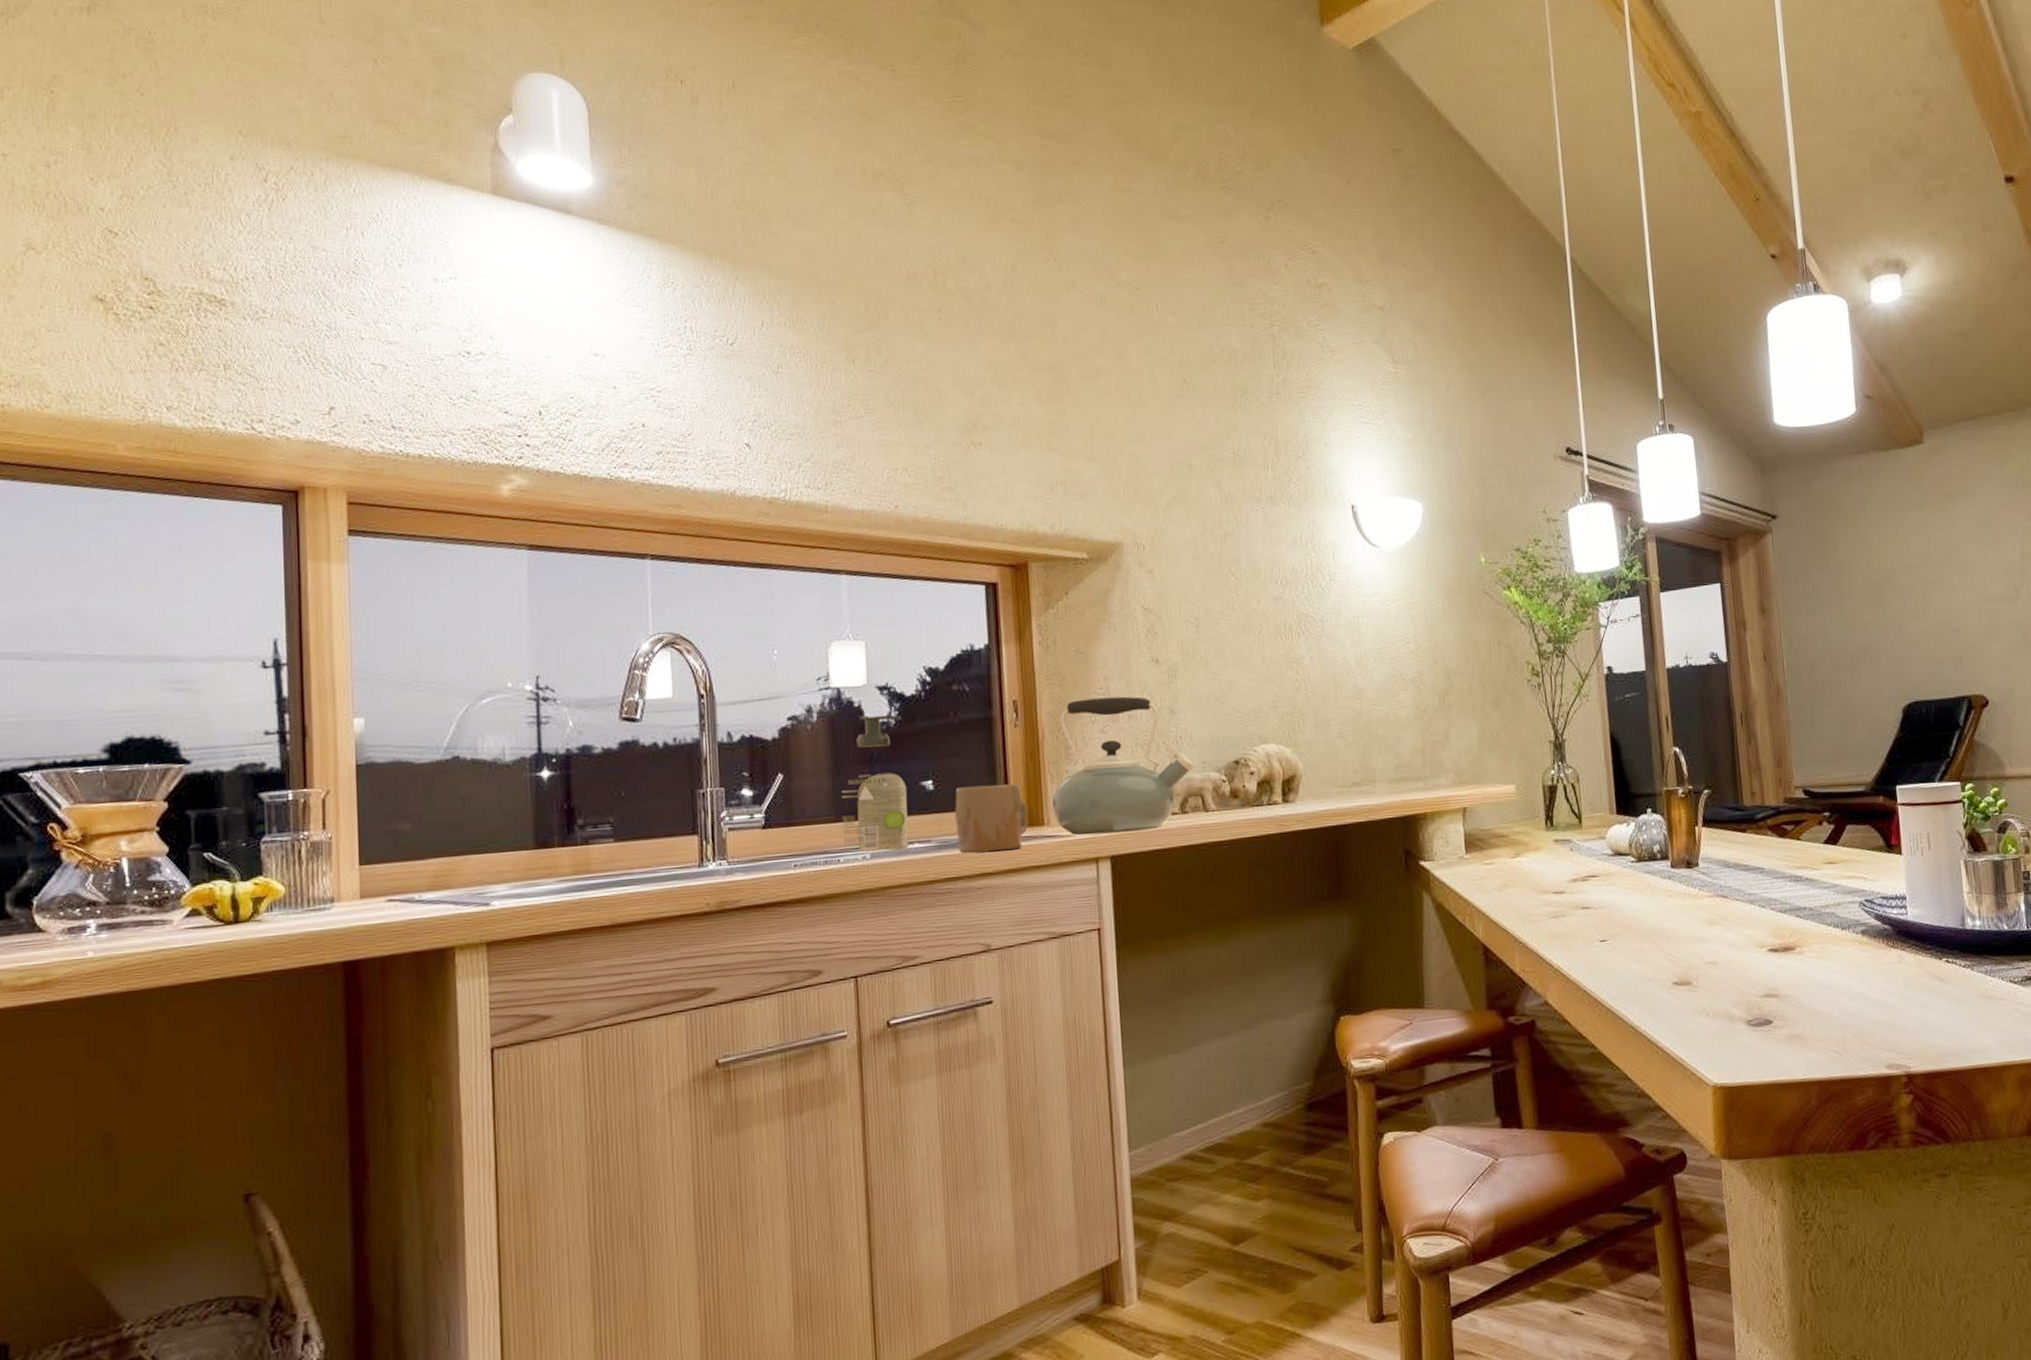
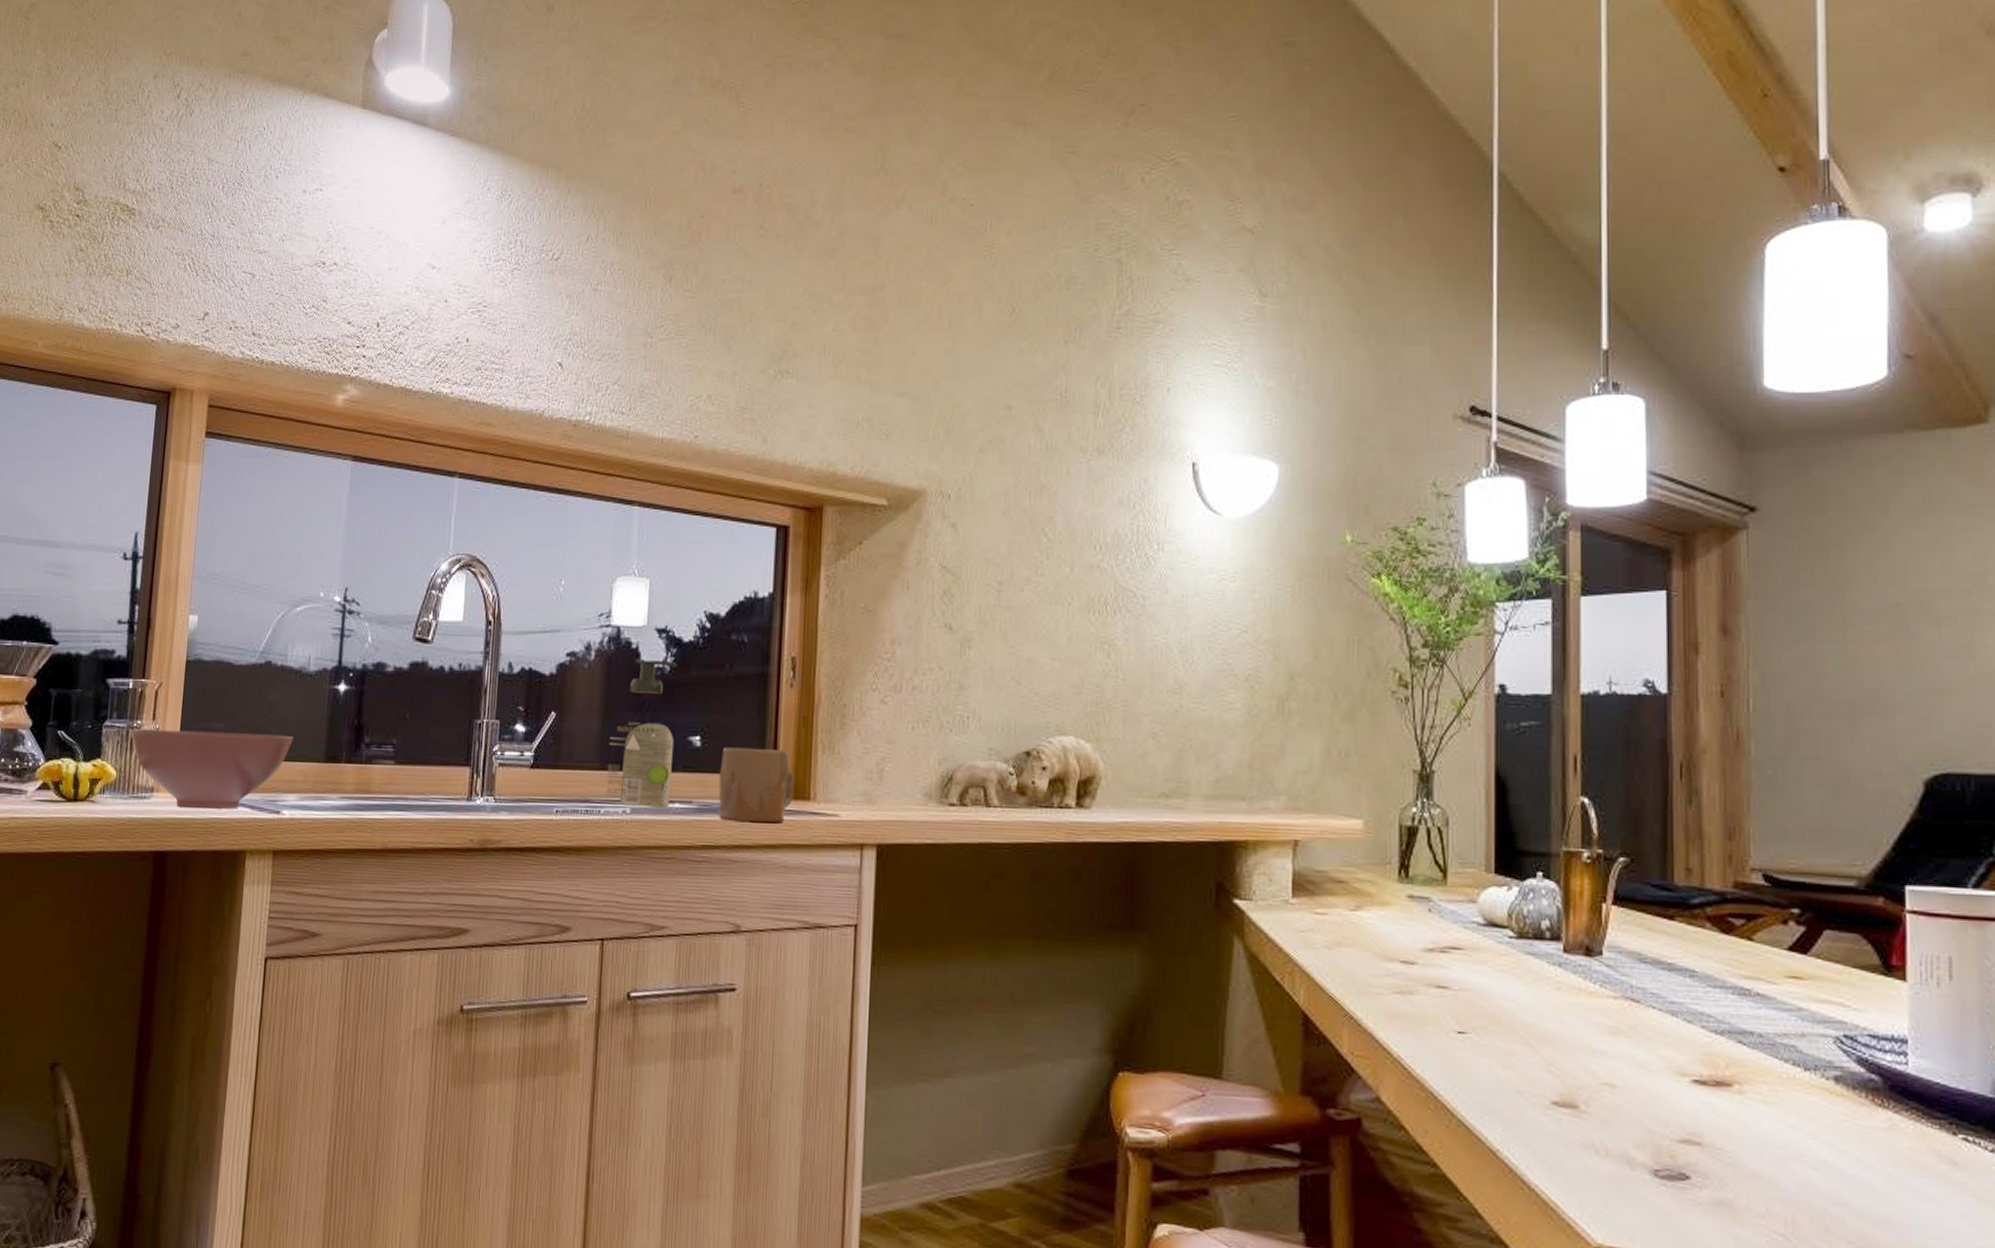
bowl: none [295,827,495,914] -> present [129,729,294,809]
kettle: present [1052,696,1195,836] -> none [820,663,981,820]

